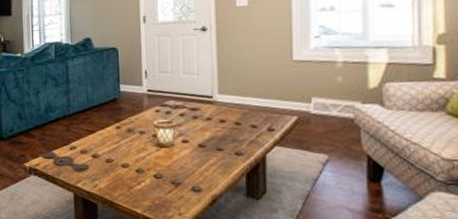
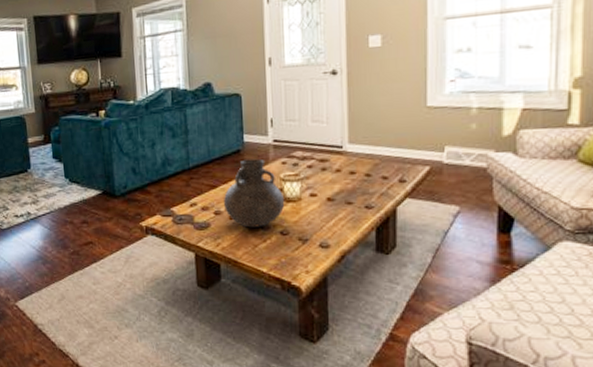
vase: none [100,106,159,171] -> present [223,158,285,228]

